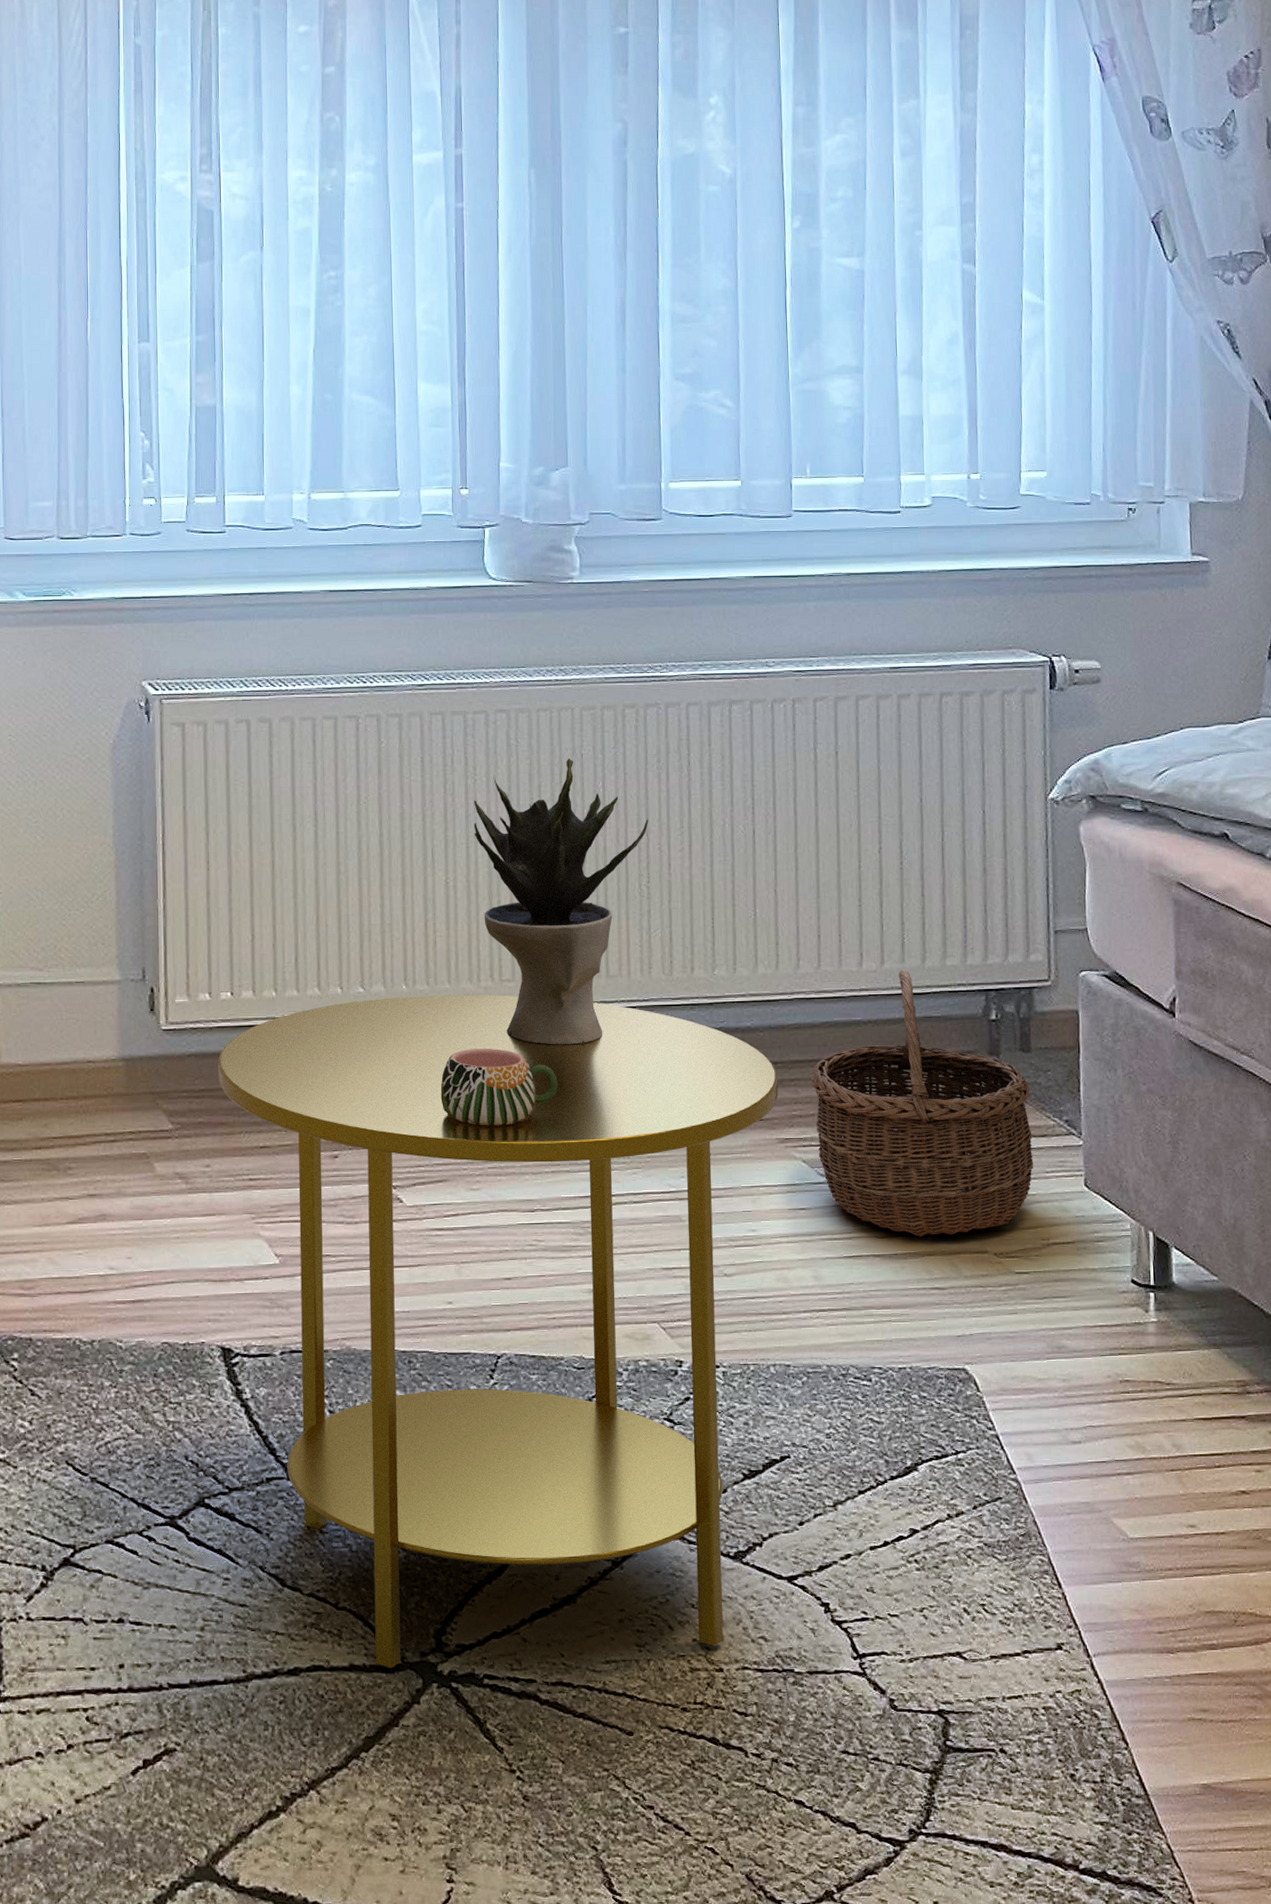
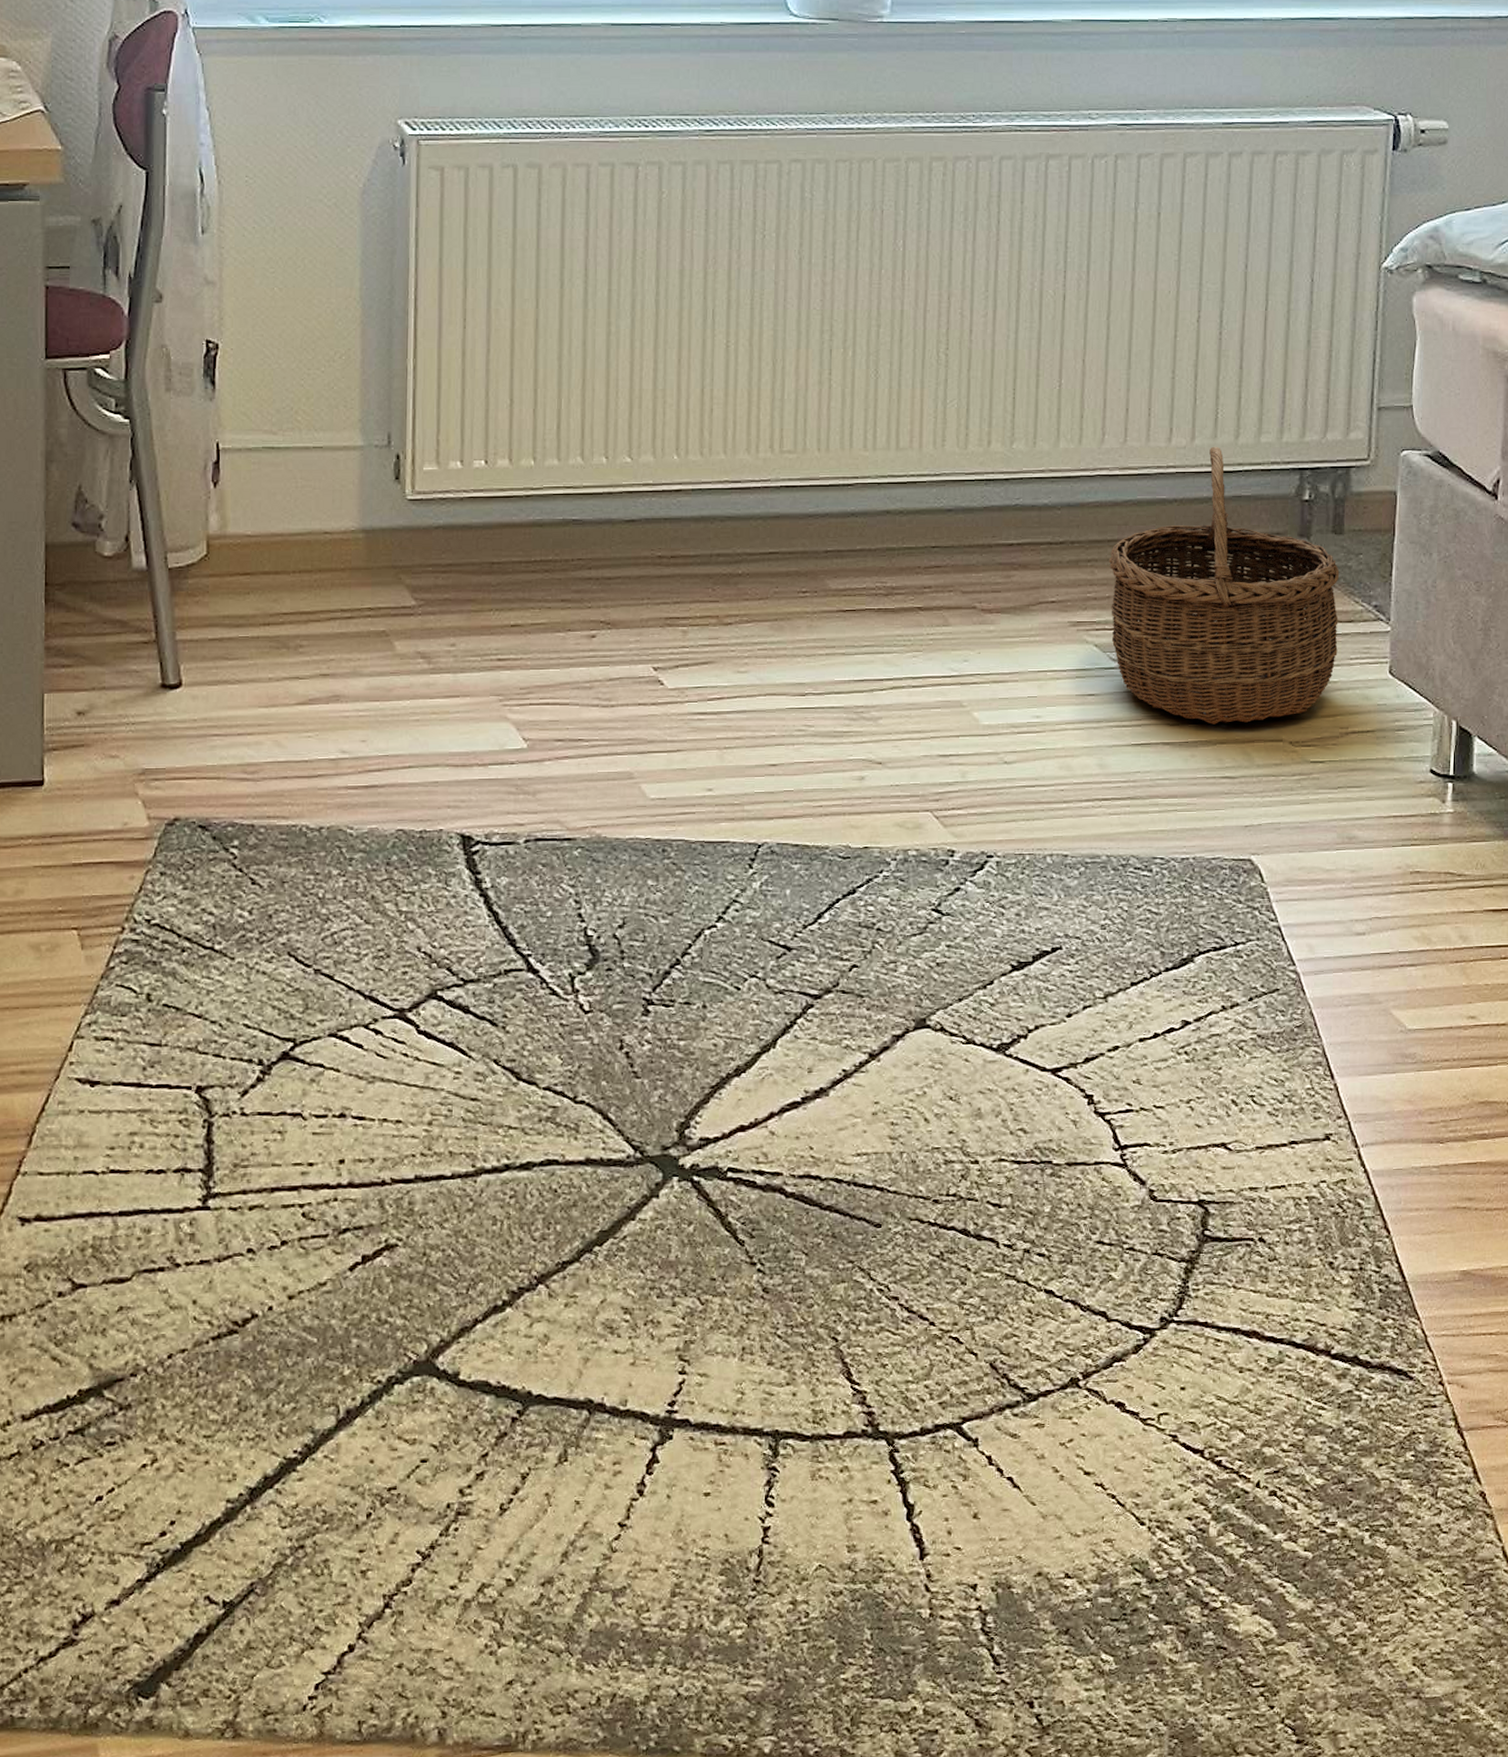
side table: present [217,994,779,1668] -> none [467,466,1074,1162]
mug: present [440,1047,558,1126] -> none [710,523,837,606]
potted plant: present [473,757,649,1045] -> none [759,213,951,521]

